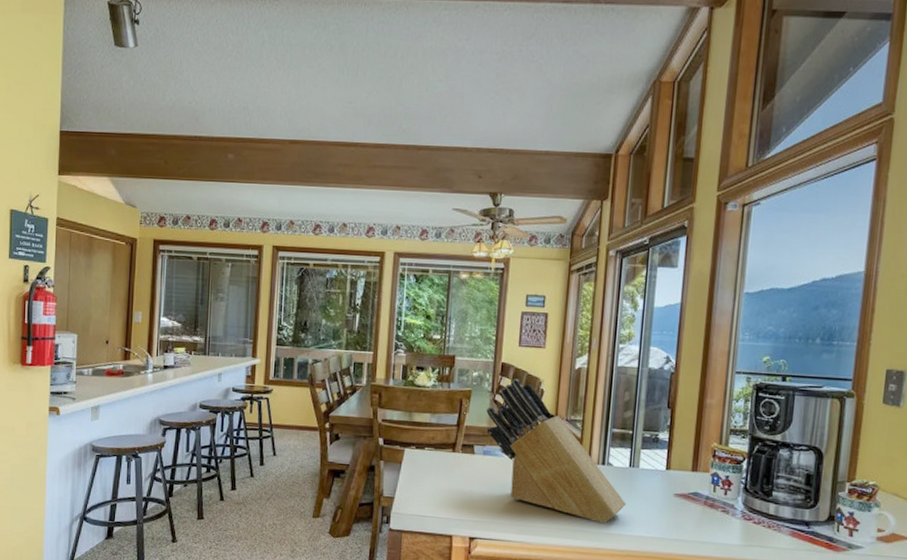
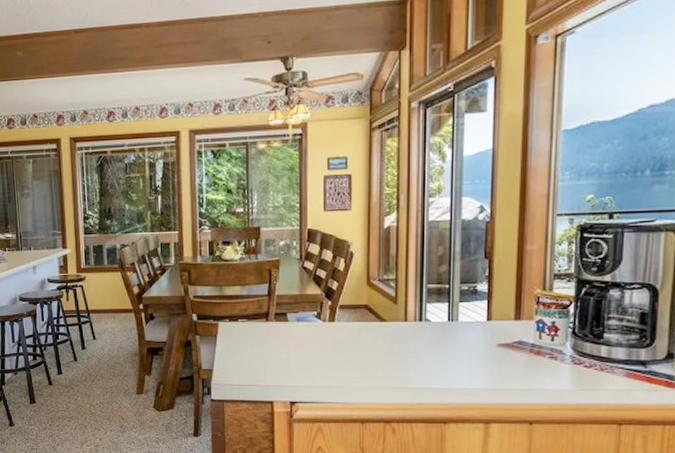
knife block: present [486,379,627,524] -> none [296,244,448,379]

